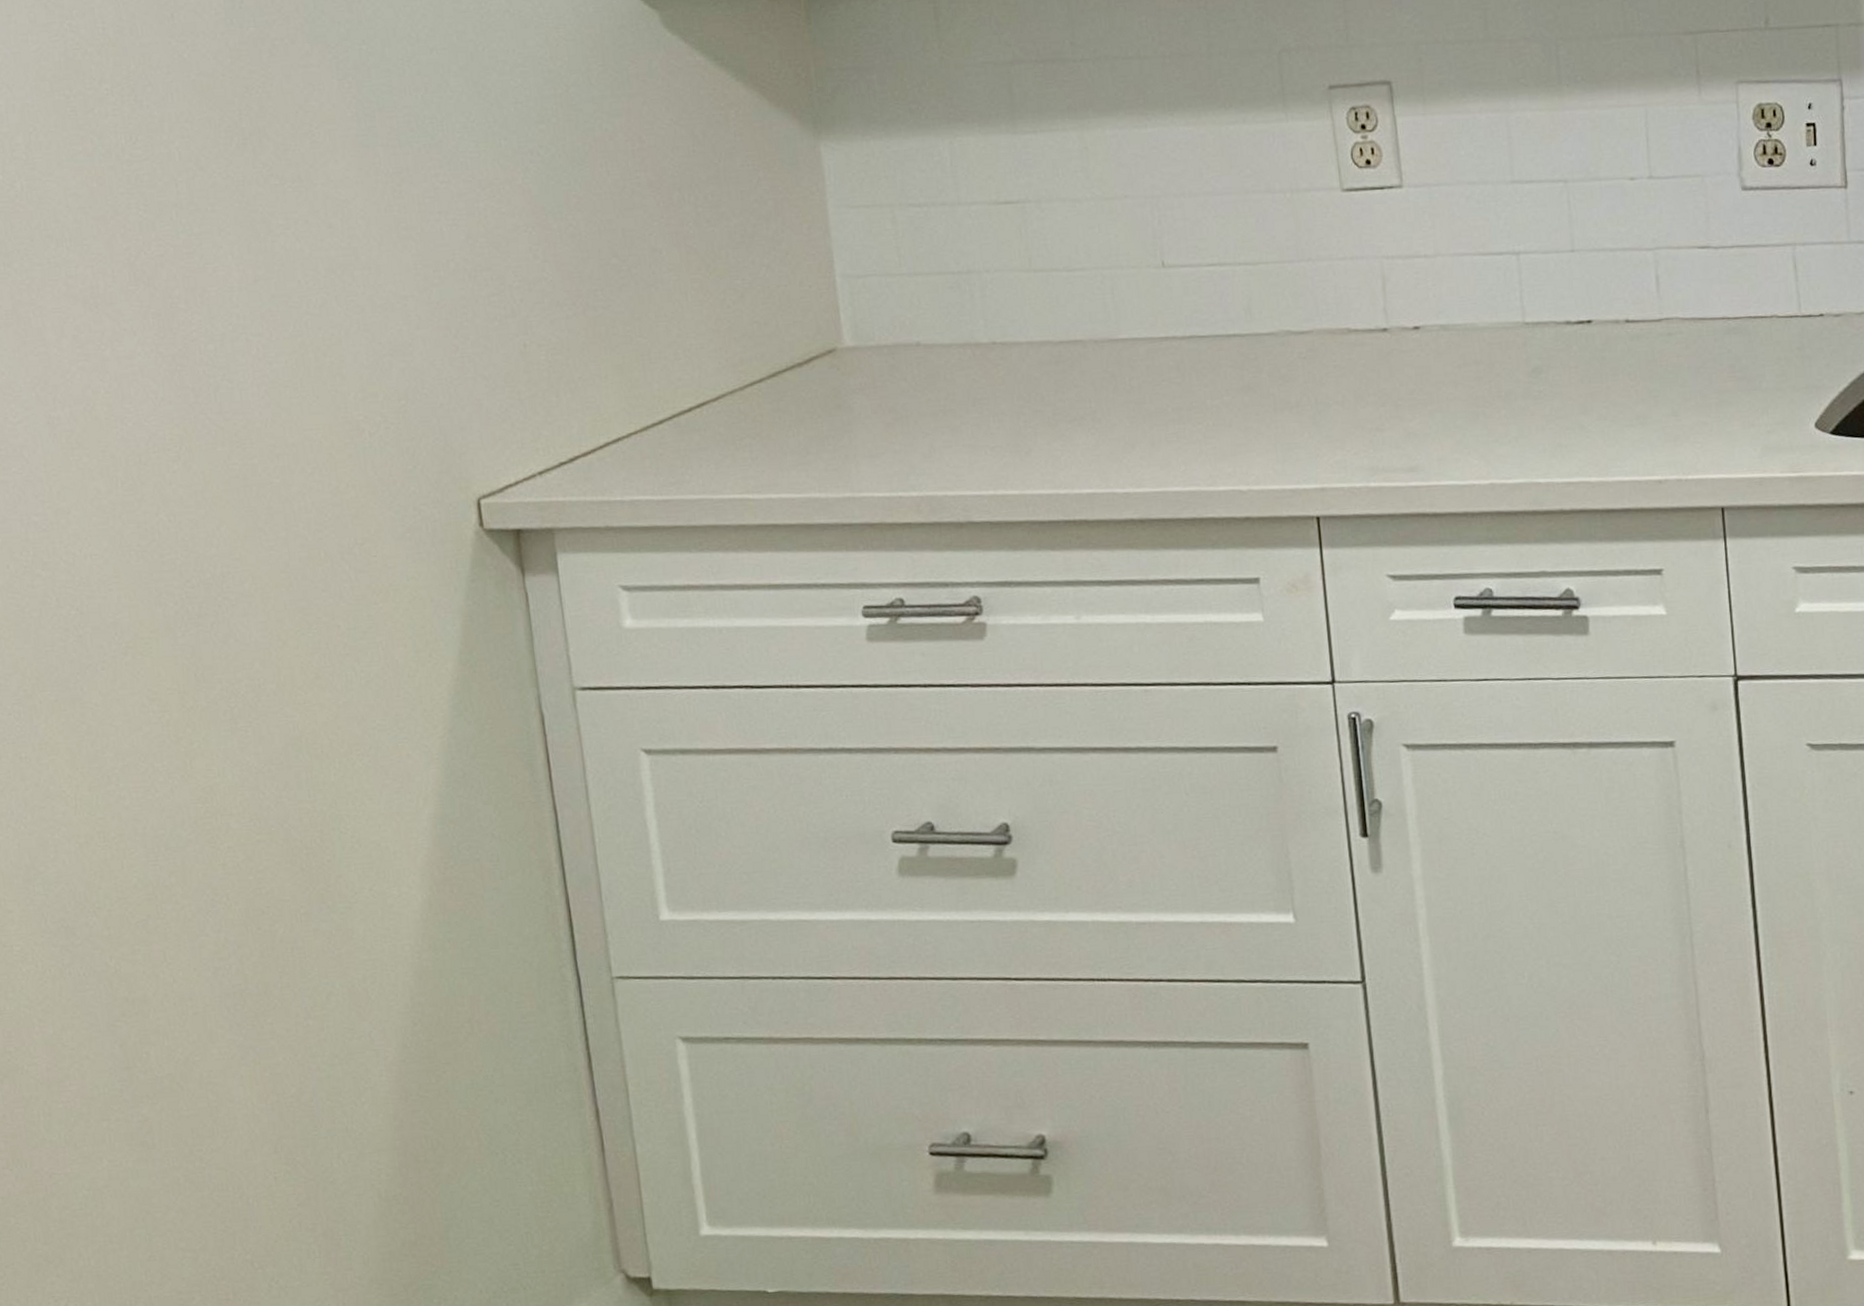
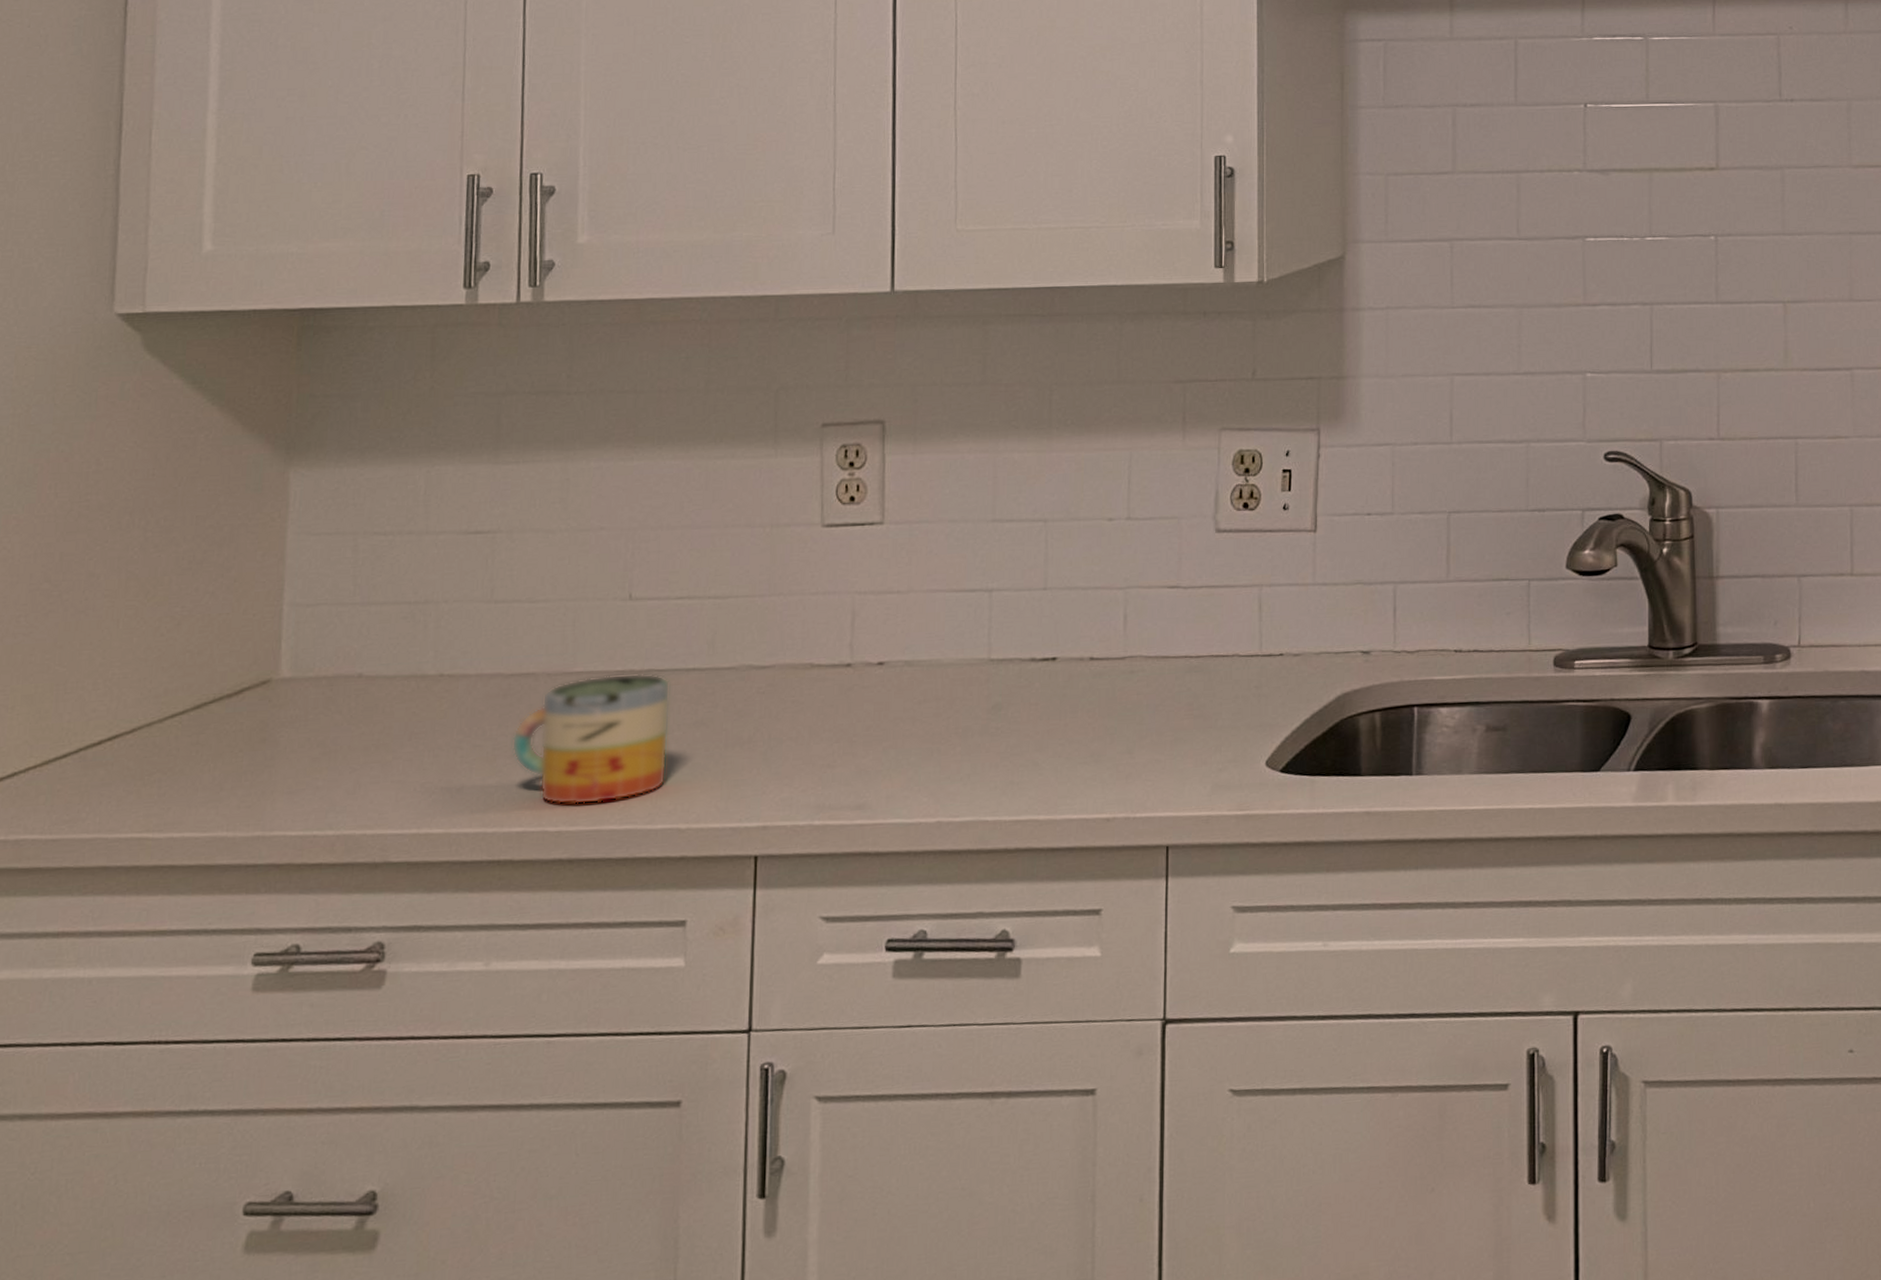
mug: none [1069,339,1222,468] -> present [511,673,671,805]

